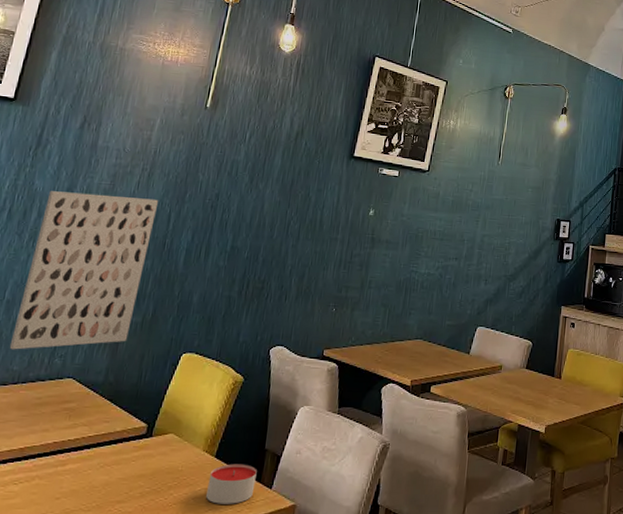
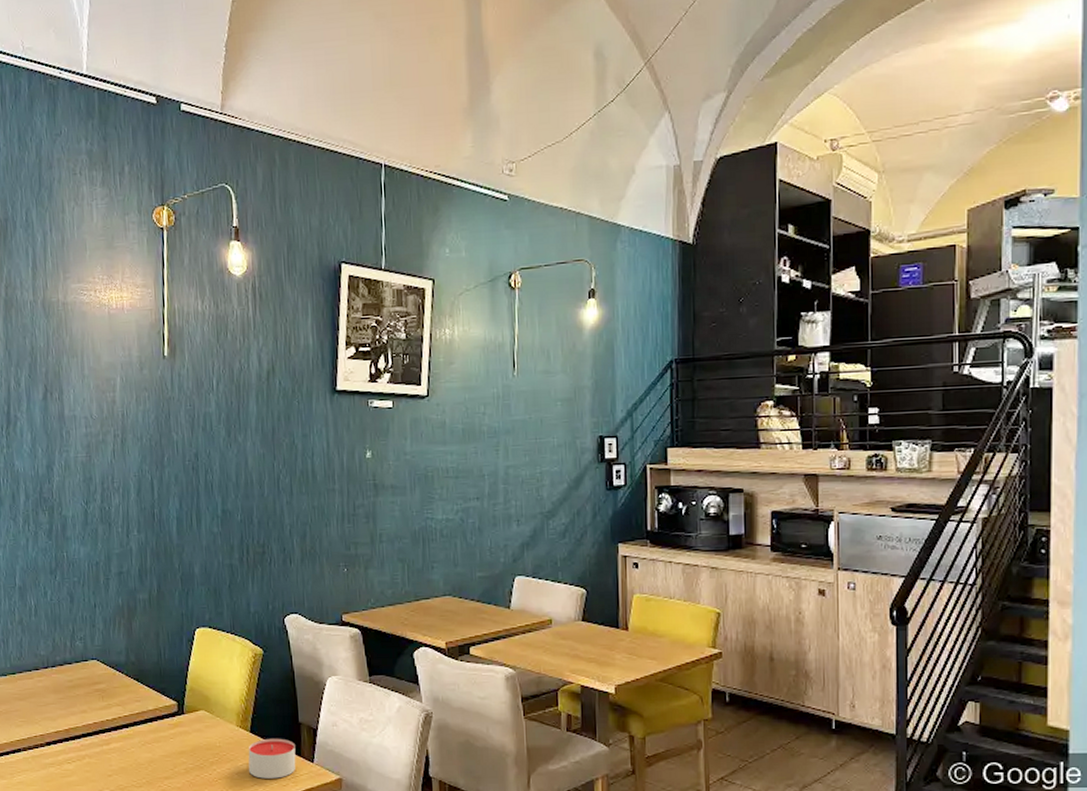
wall art: present [9,191,159,350] -> none [30,467,139,635]

